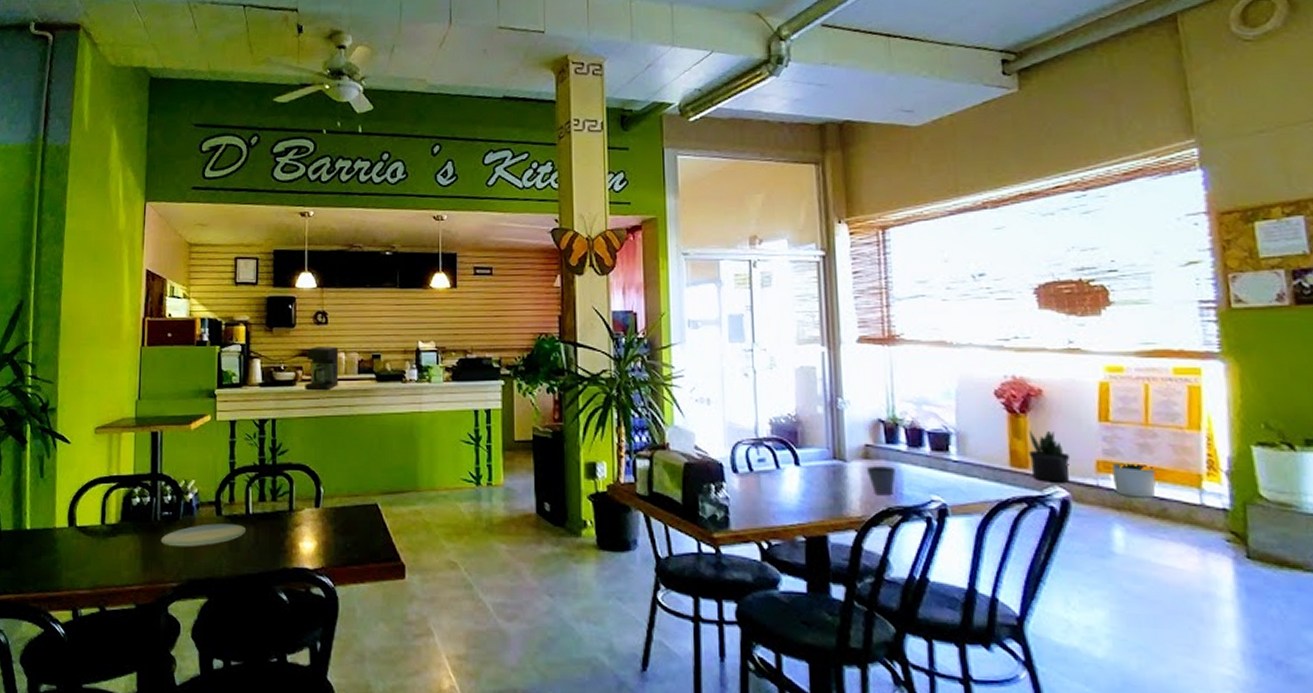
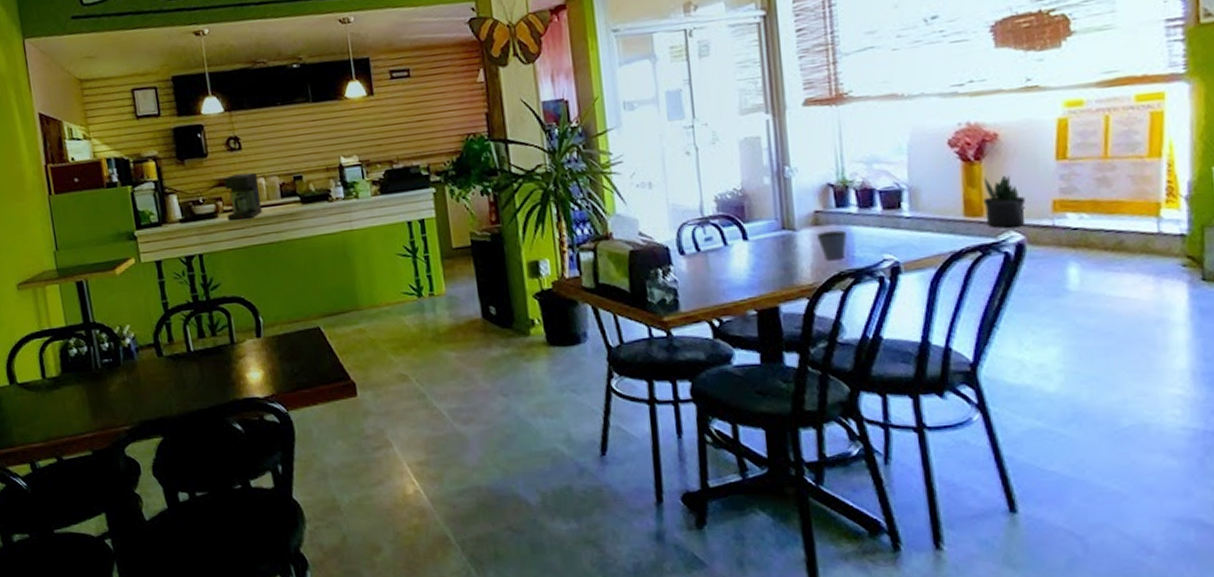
plate: present [161,523,247,548] -> none [105,363,191,393]
planter: present [1112,463,1157,498] -> none [1069,199,1114,234]

